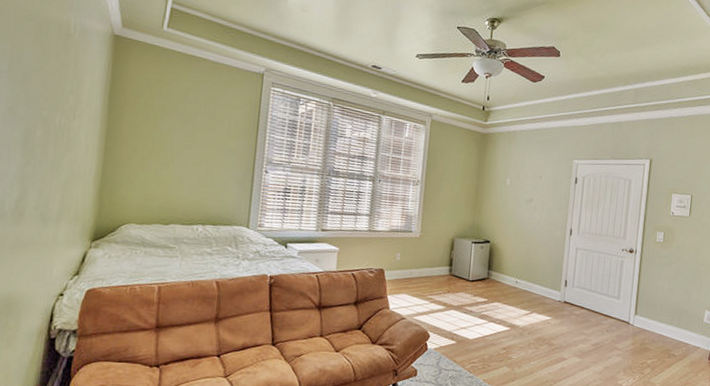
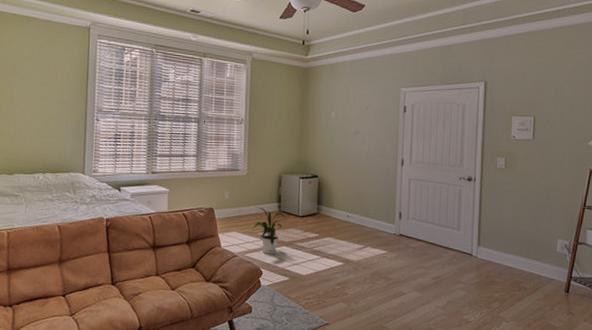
house plant: none [422,269,458,318] -> present [252,206,288,254]

